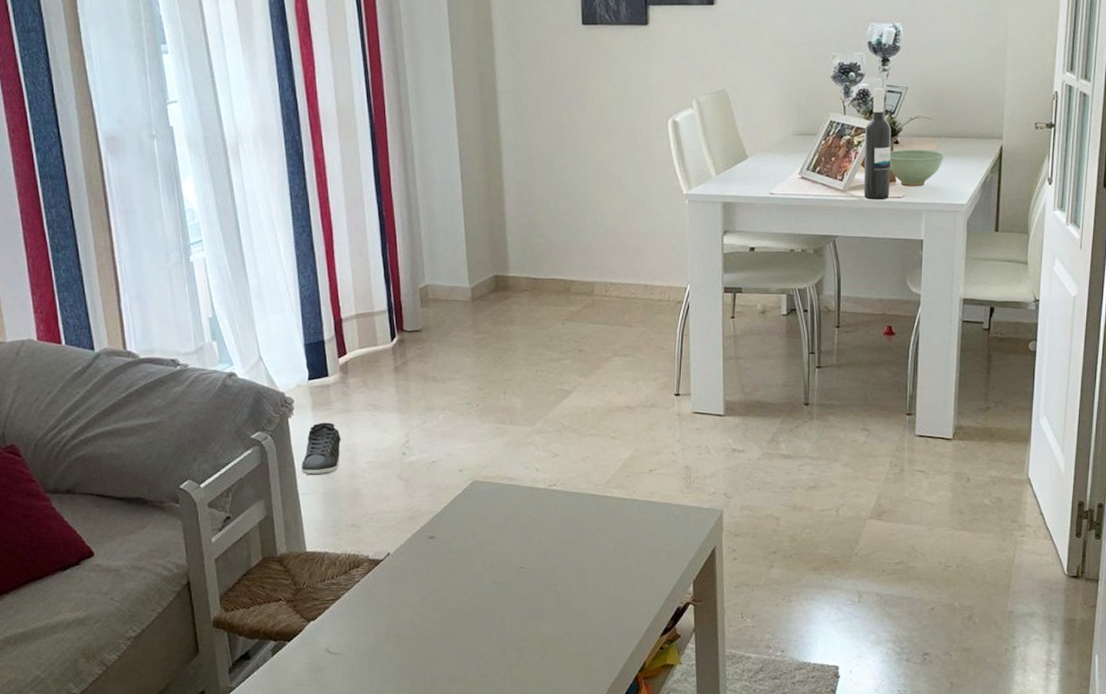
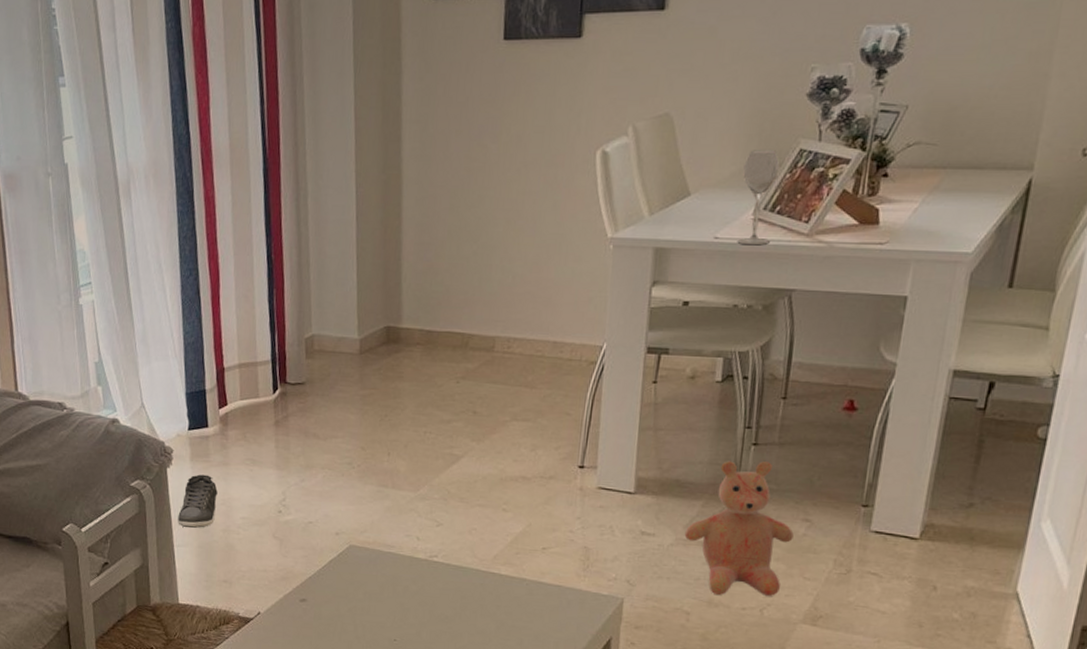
stuffed animal: none [768,382,856,501] -> present [684,461,794,596]
wineglass: none [787,120,816,200] -> present [737,149,780,246]
wine bottle: present [863,88,891,200] -> none [834,107,880,247]
bowl: present [889,149,945,187] -> none [871,183,949,231]

